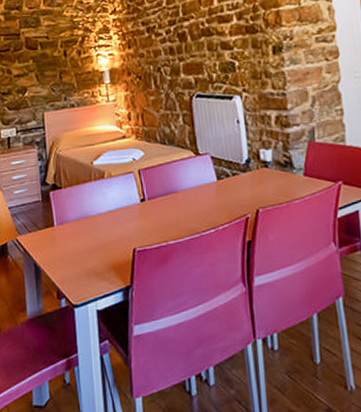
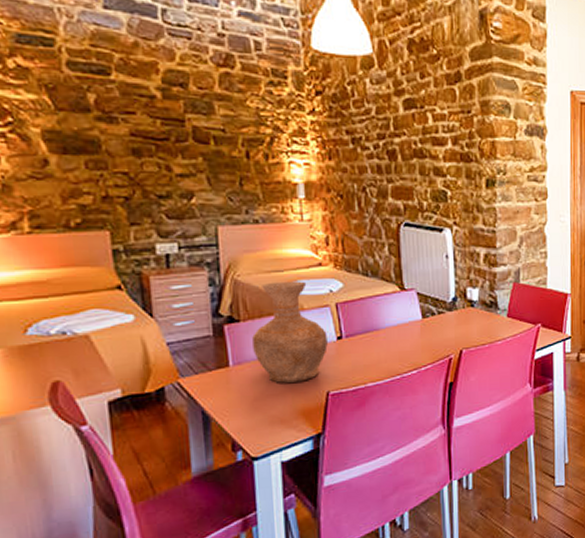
vase: none [71,152,133,241] -> present [252,281,328,383]

